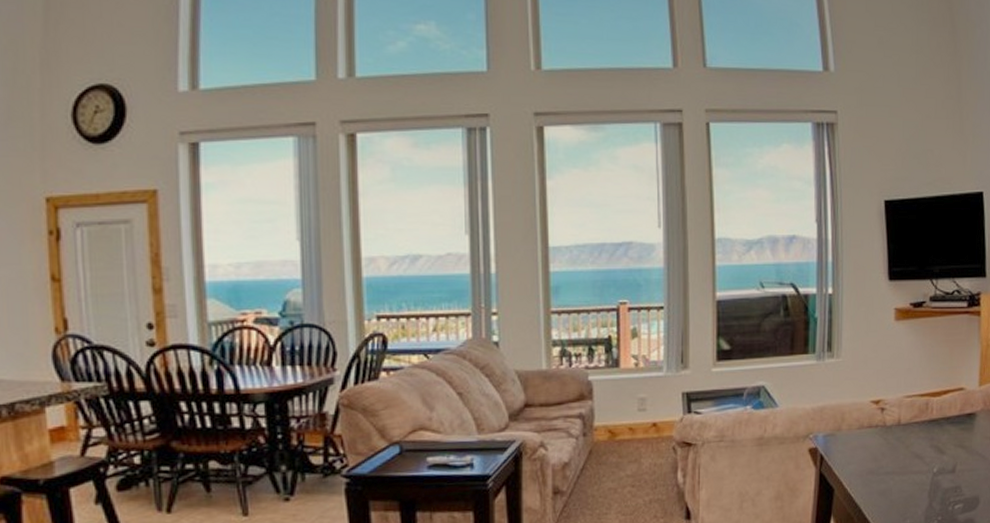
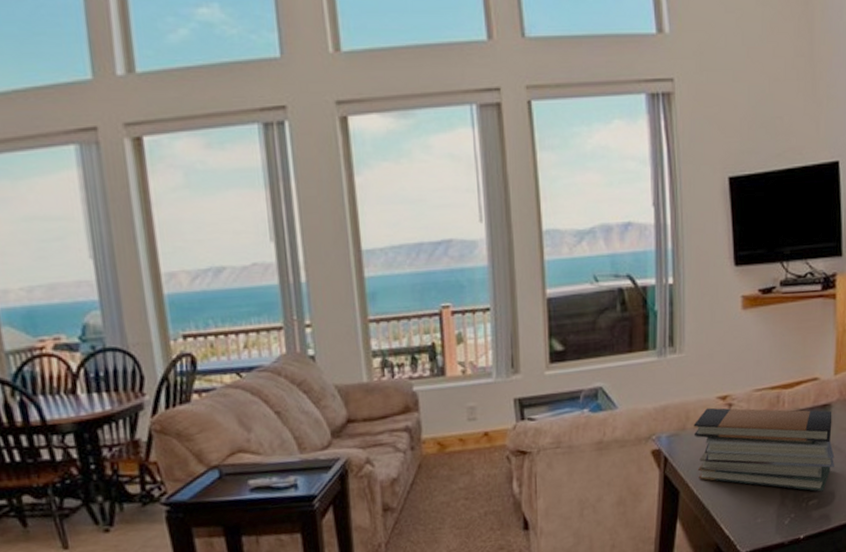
book stack: none [848,410,979,497] -> present [693,407,835,492]

